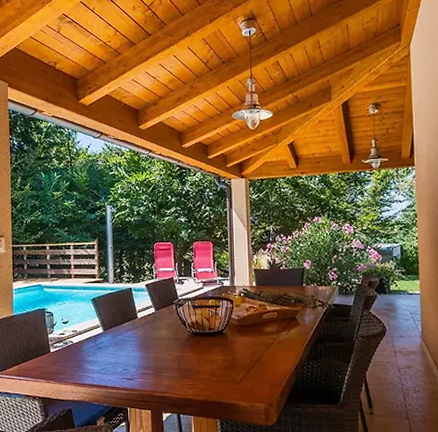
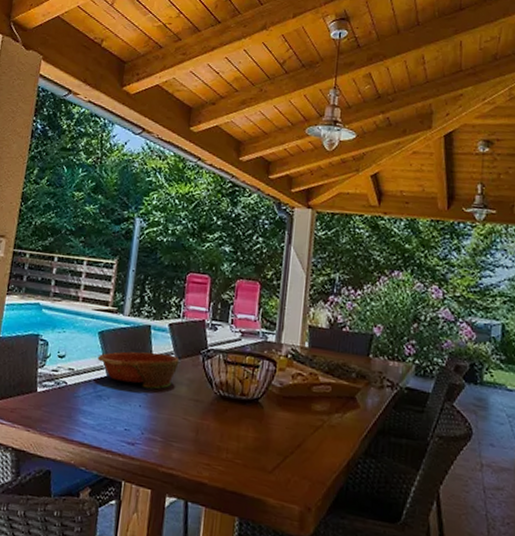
bowl: none [94,308,158,336] -> present [97,351,180,389]

